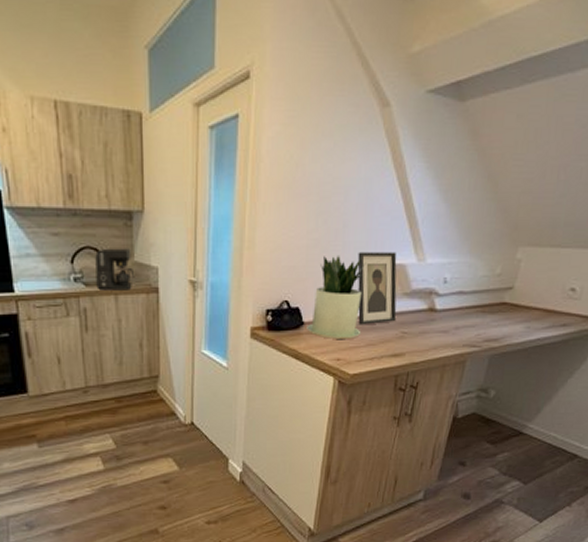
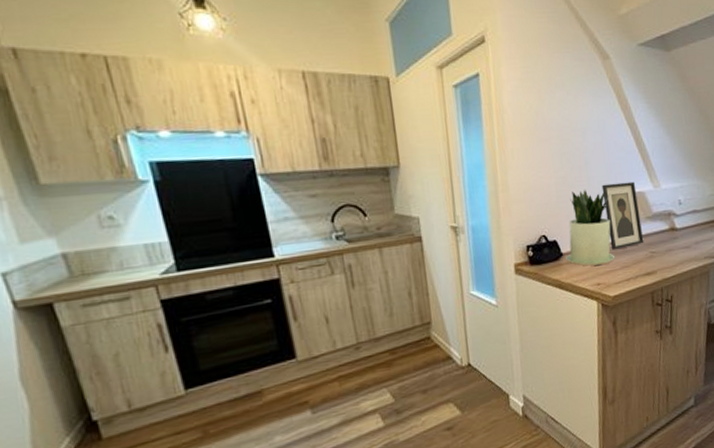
coffee maker: present [95,248,135,291] -> none [355,202,397,245]

